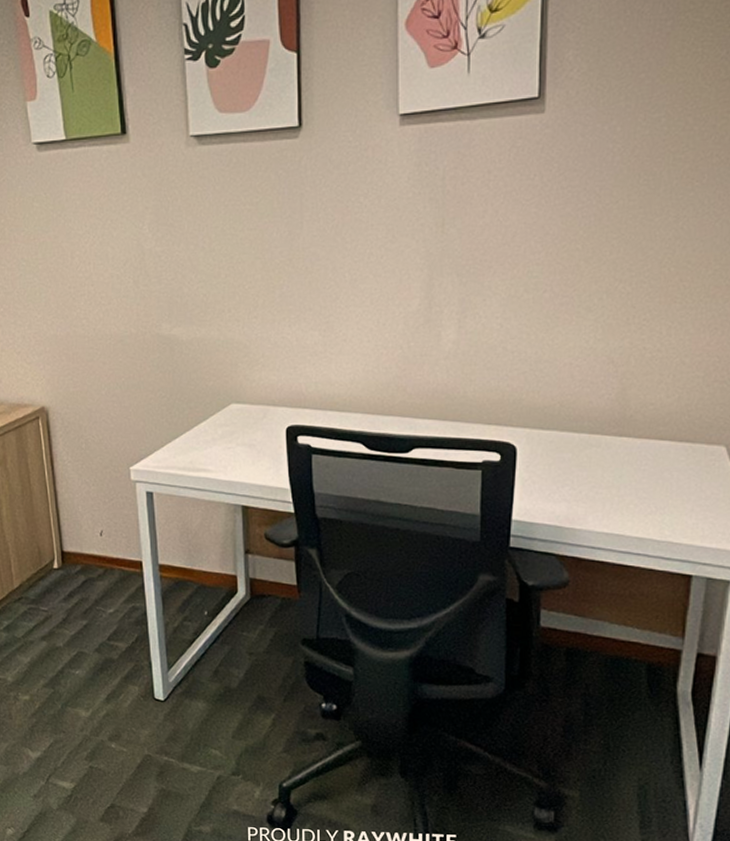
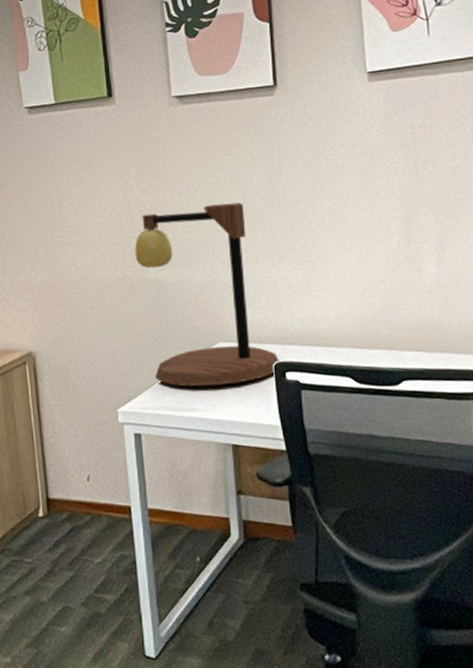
table lamp: none [148,257,293,448] -> present [134,202,281,387]

